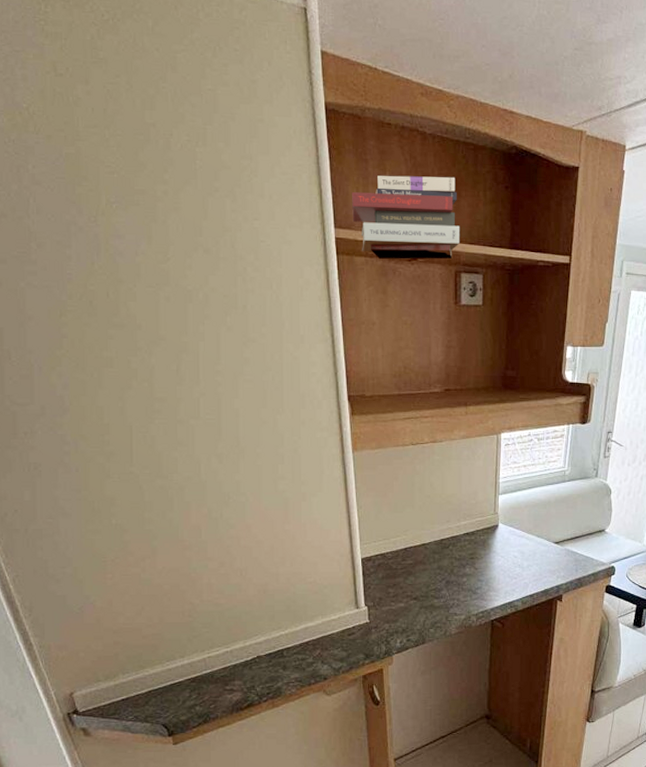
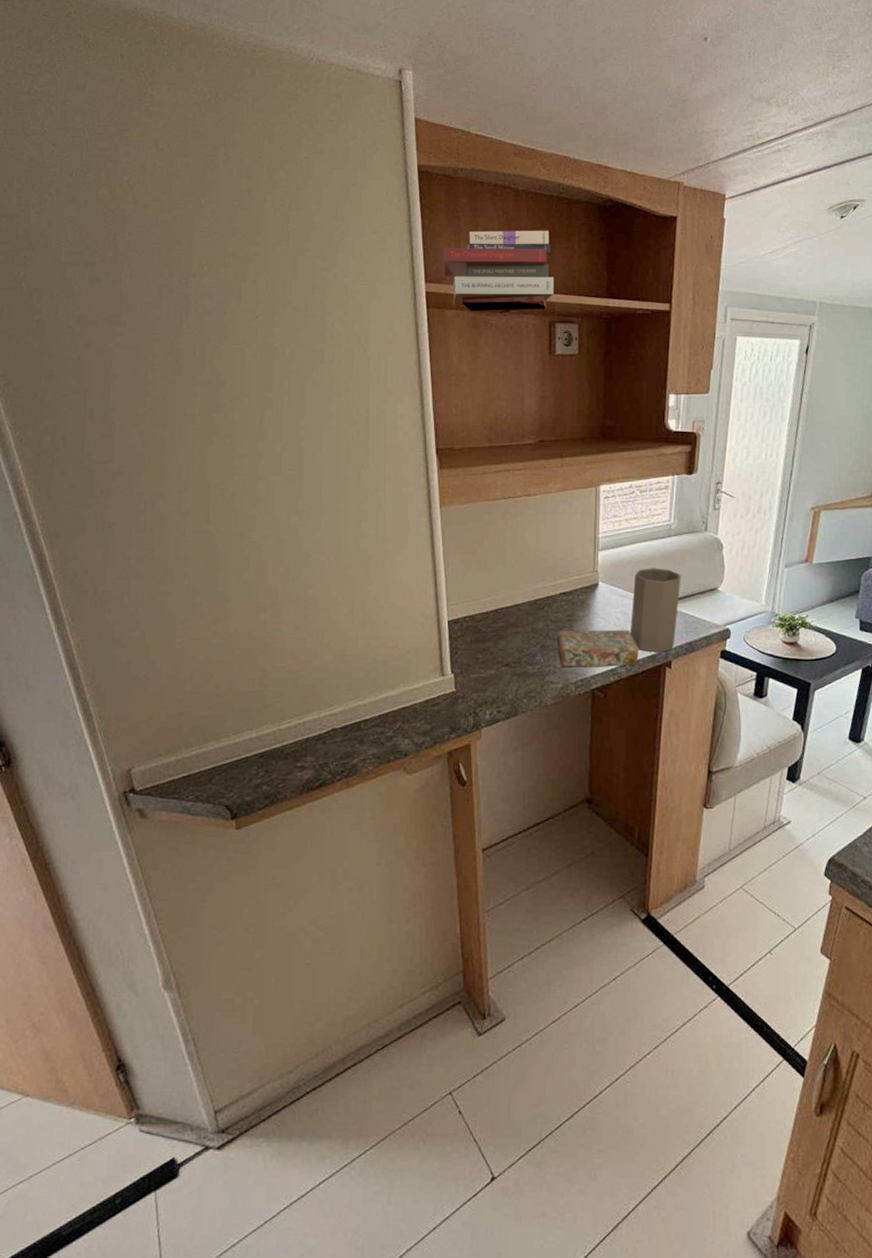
decorative box: none [460,567,533,600] -> present [556,629,639,666]
cup: none [527,511,573,588] -> present [631,568,681,653]

